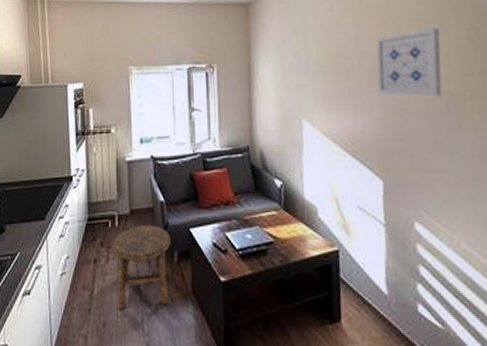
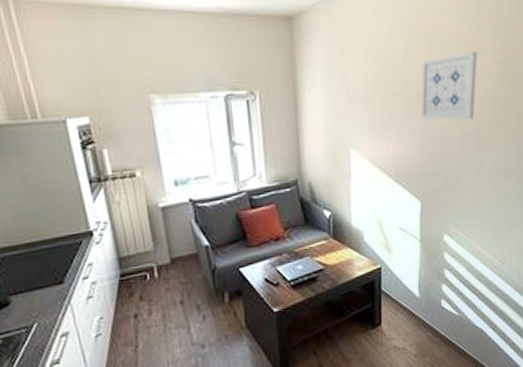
stool: present [112,224,170,310] -> none [154,270,222,357]

